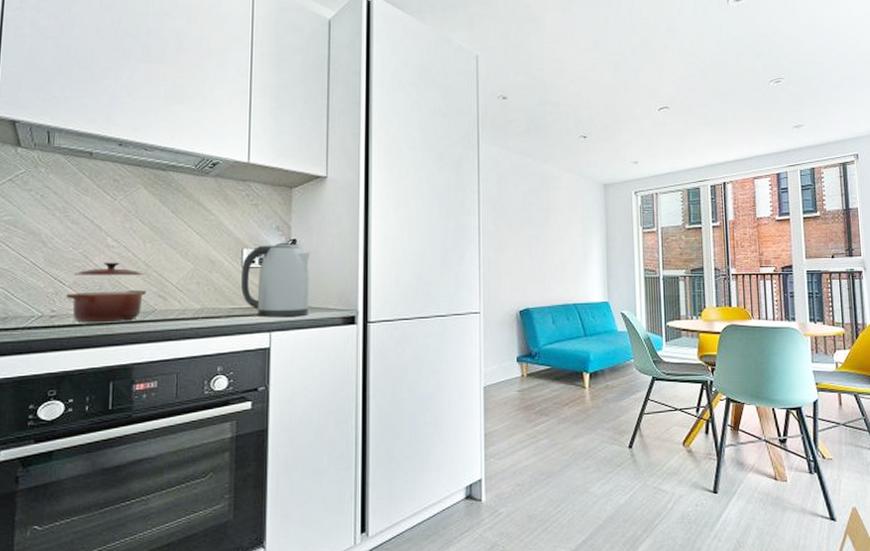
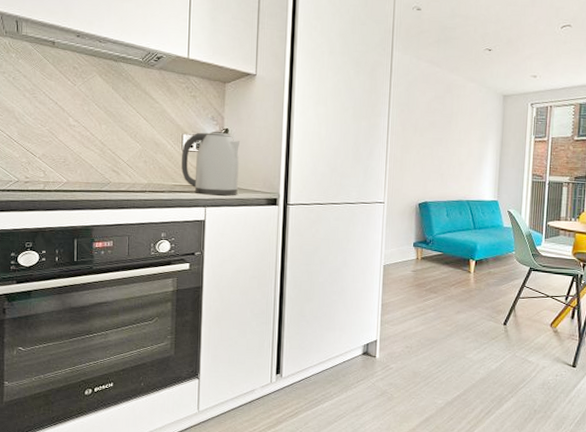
saucepan: present [66,262,146,323] -> none [37,139,102,190]

